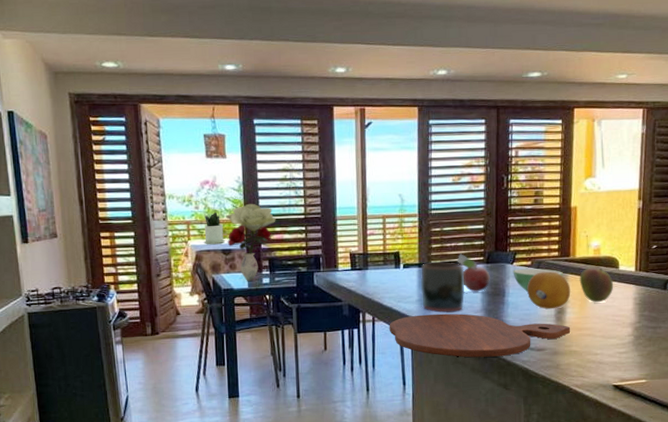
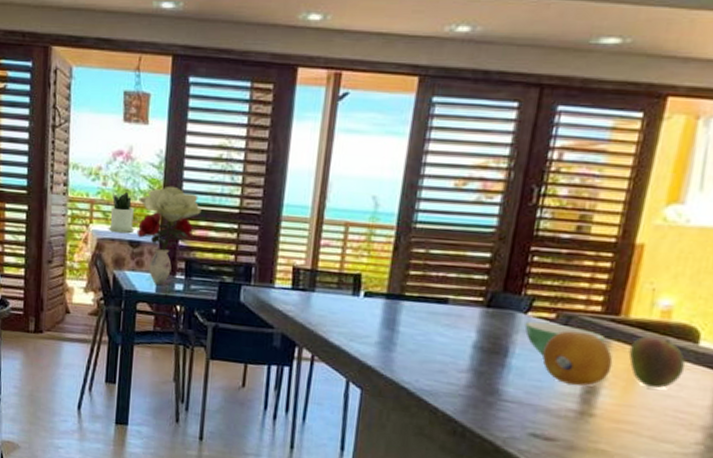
cutting board: present [389,313,571,358] -> none [332,361,603,439]
mug: present [420,262,465,313] -> none [383,294,453,367]
fruit: present [457,254,490,292] -> none [442,288,489,345]

